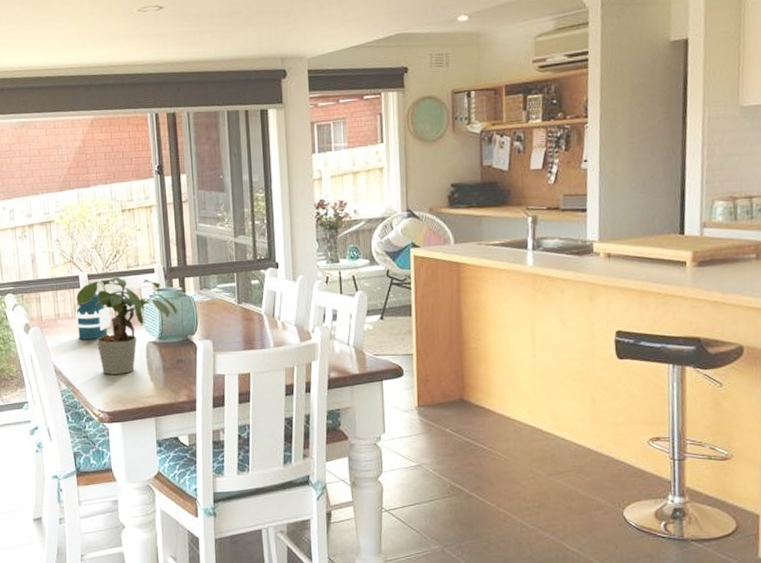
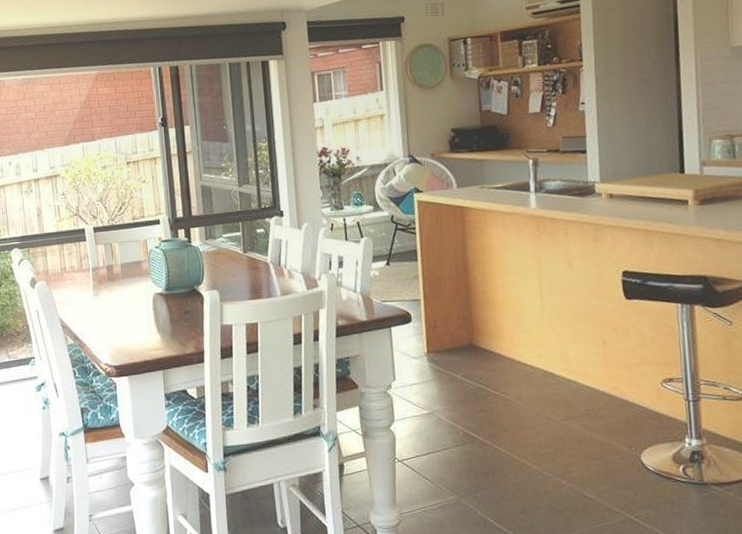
water bottle: present [75,293,111,340] -> none [81,246,118,293]
potted plant: present [76,276,178,375] -> none [82,228,184,328]

